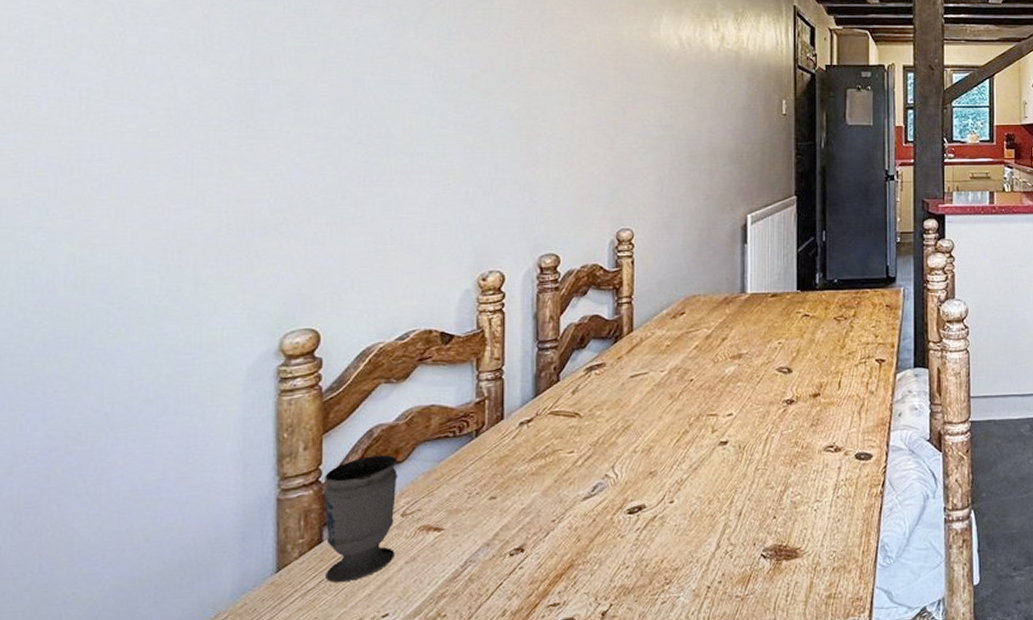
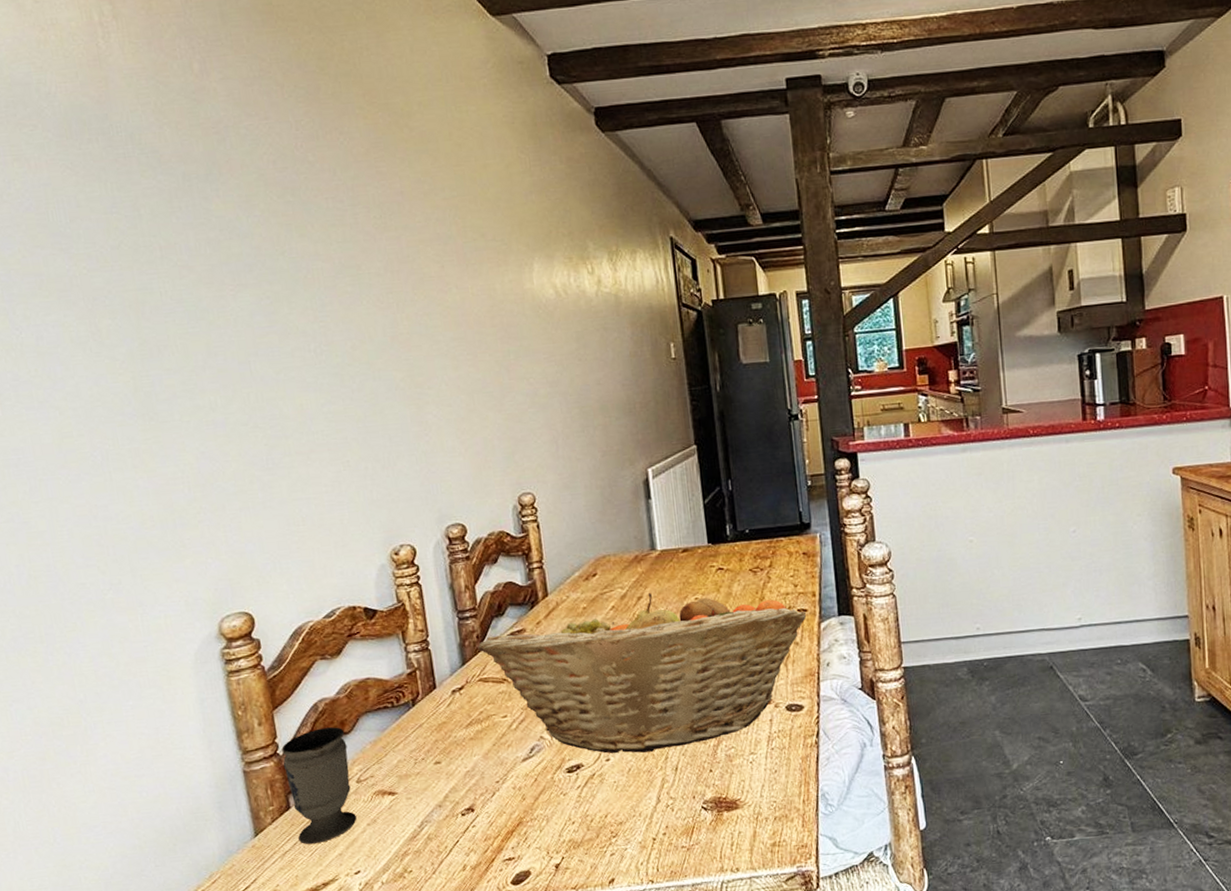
fruit basket: none [553,335,884,496] -> present [477,593,807,754]

